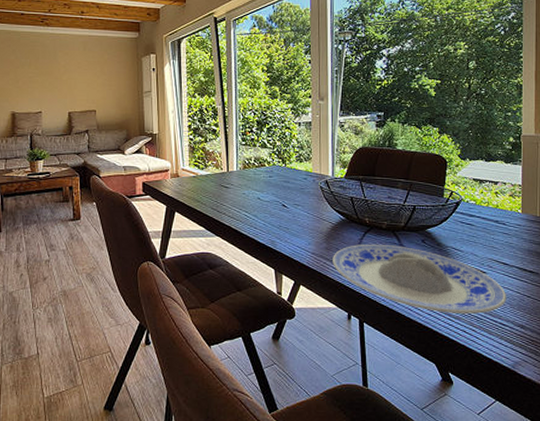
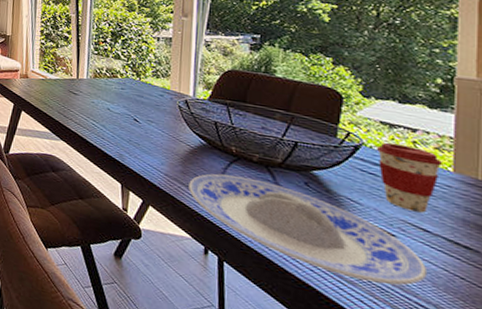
coffee cup: none [472,196,514,250] -> present [377,142,442,213]

